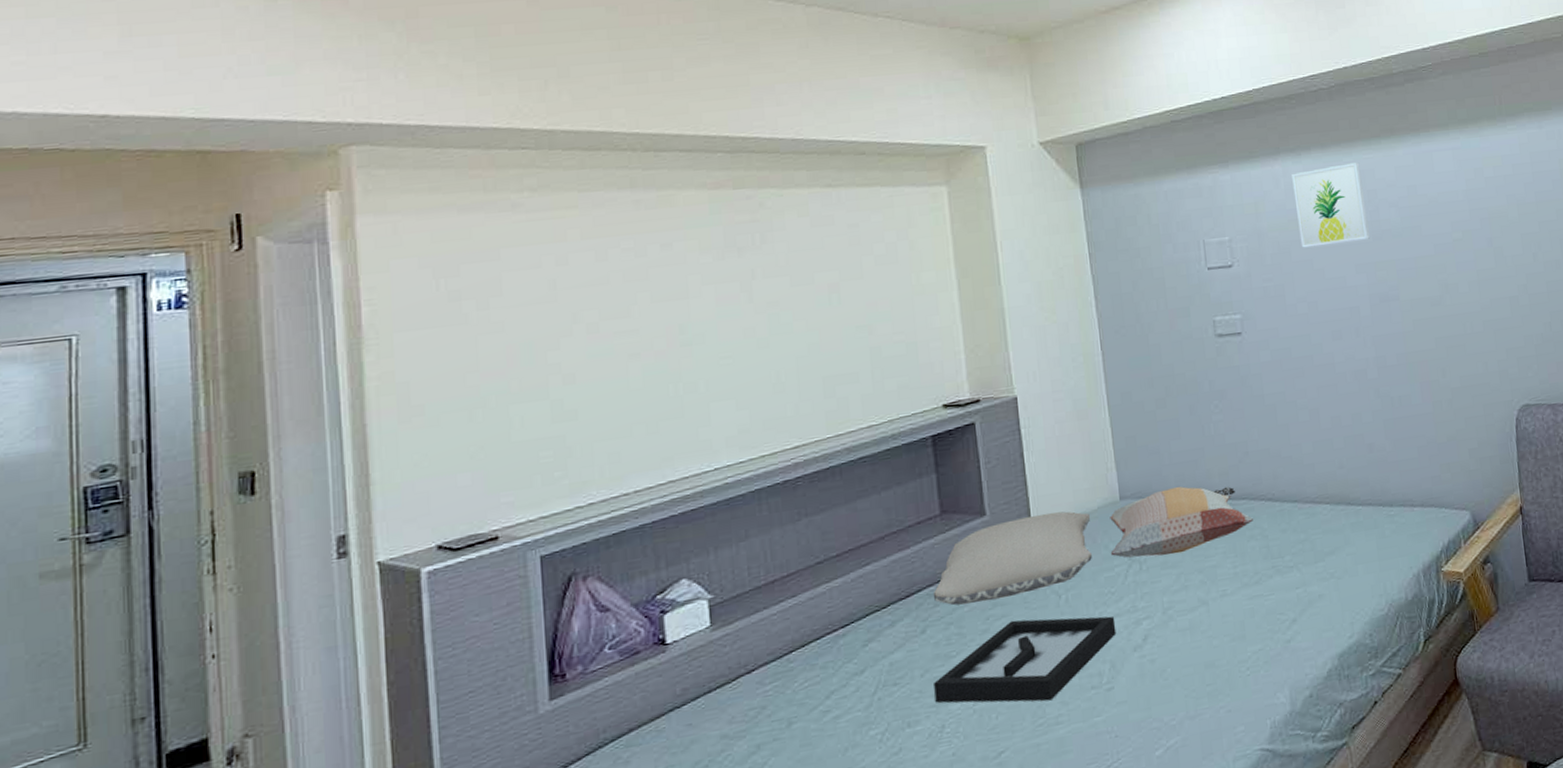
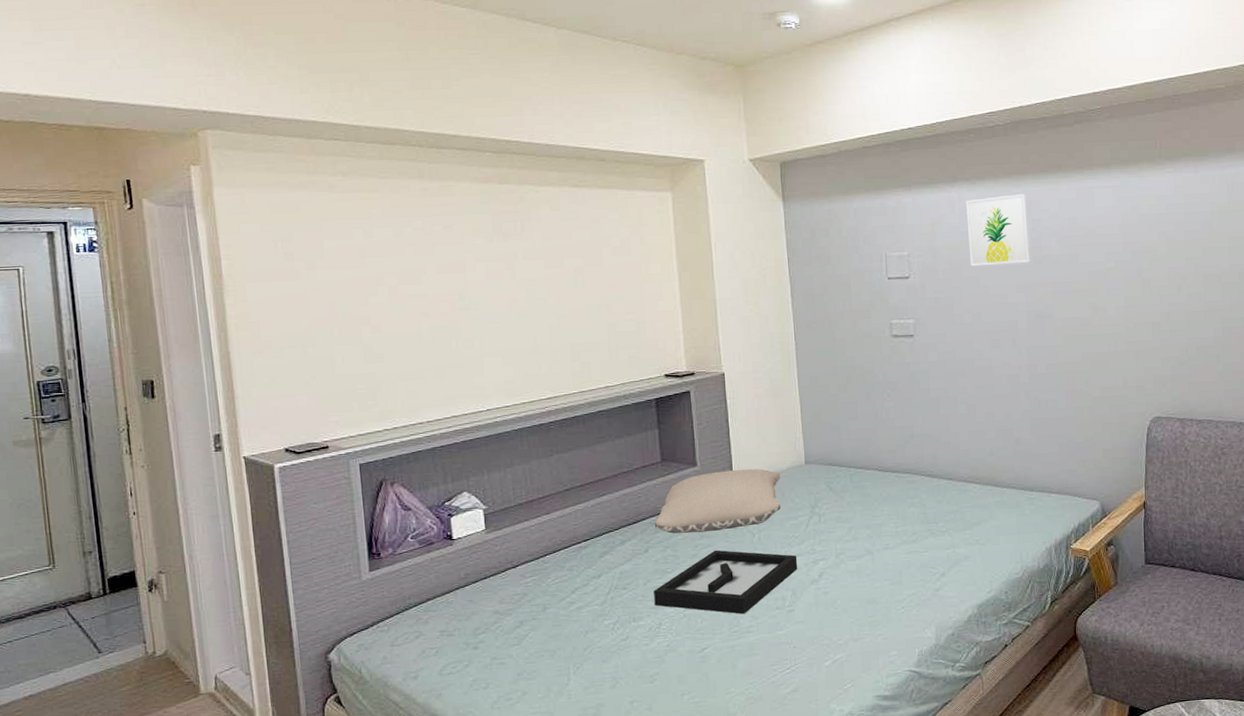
decorative pillow: present [1110,486,1254,558] -> none [796,457,915,512]

